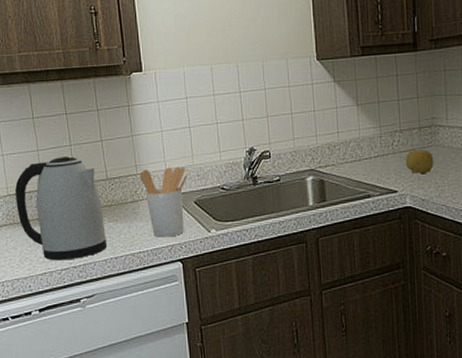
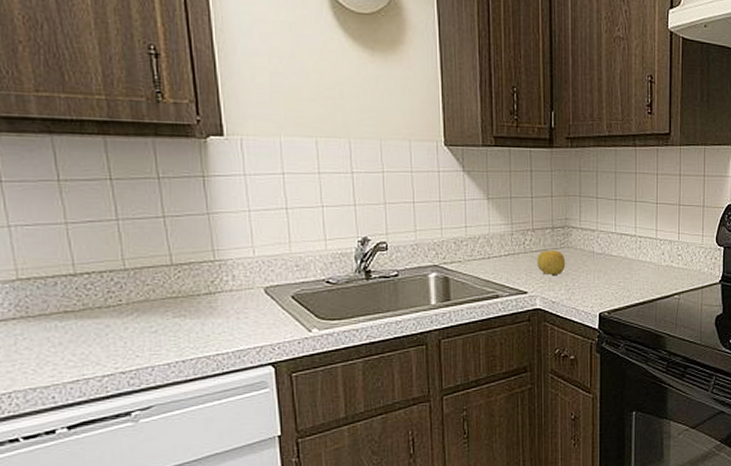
kettle: present [15,156,108,261] -> none [29,234,171,365]
utensil holder: present [139,166,187,238] -> none [217,254,283,337]

